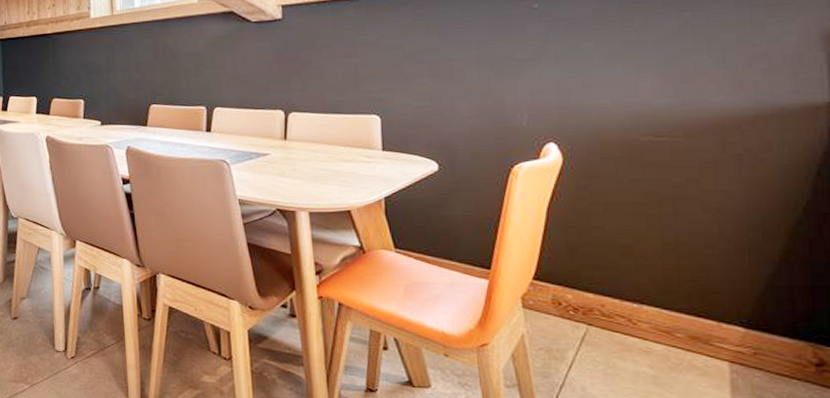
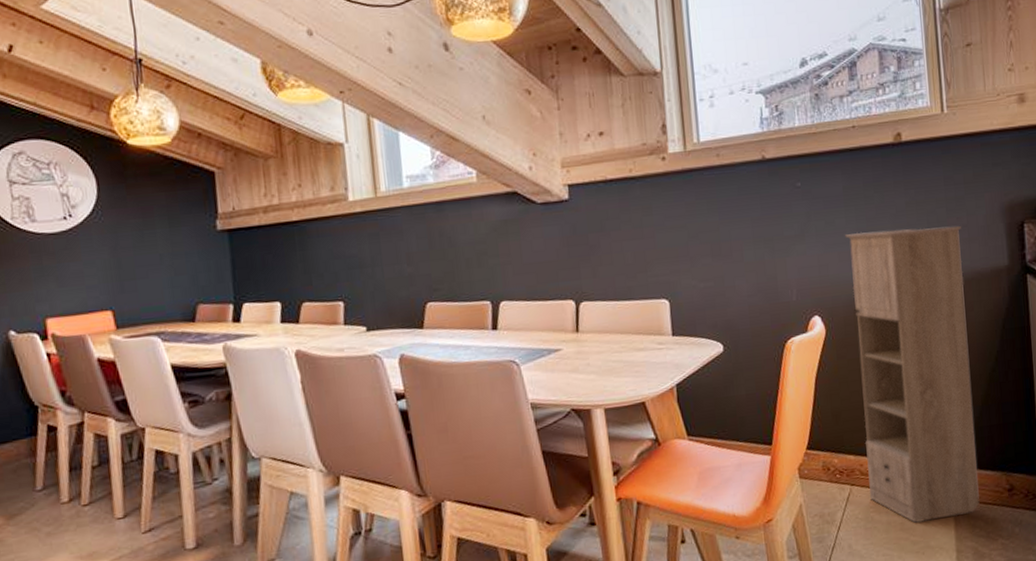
storage cabinet: none [593,53,770,382] -> present [845,226,980,523]

